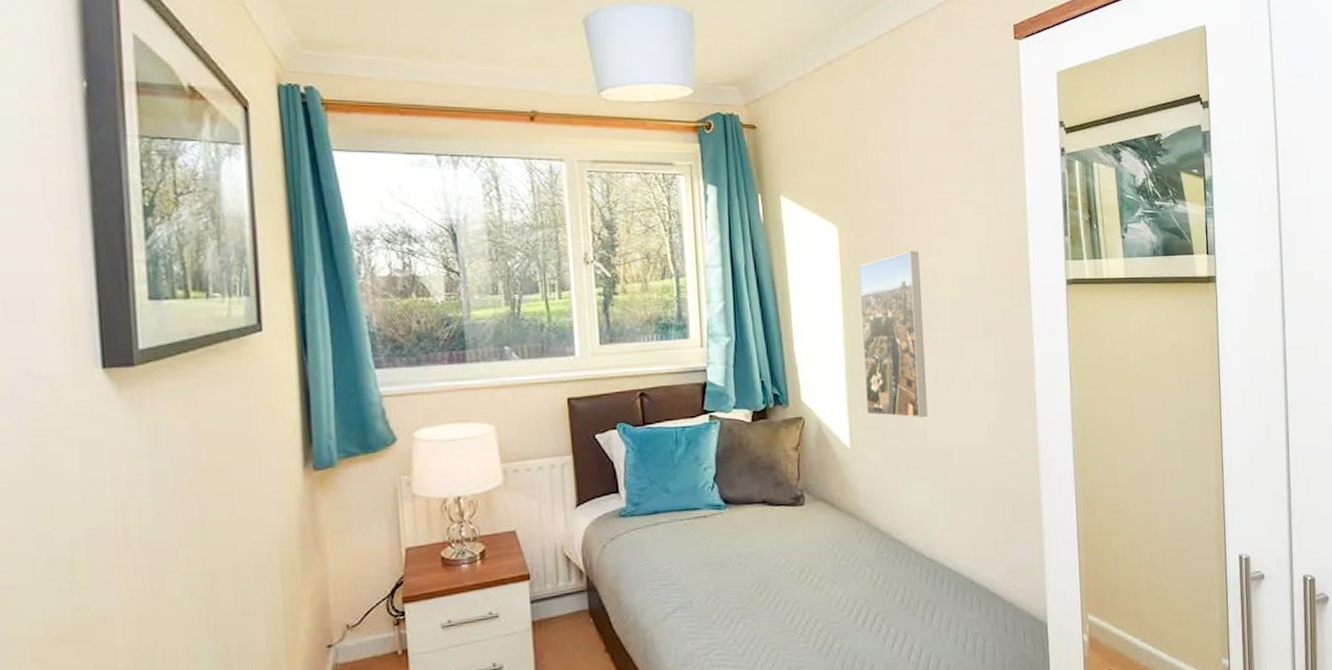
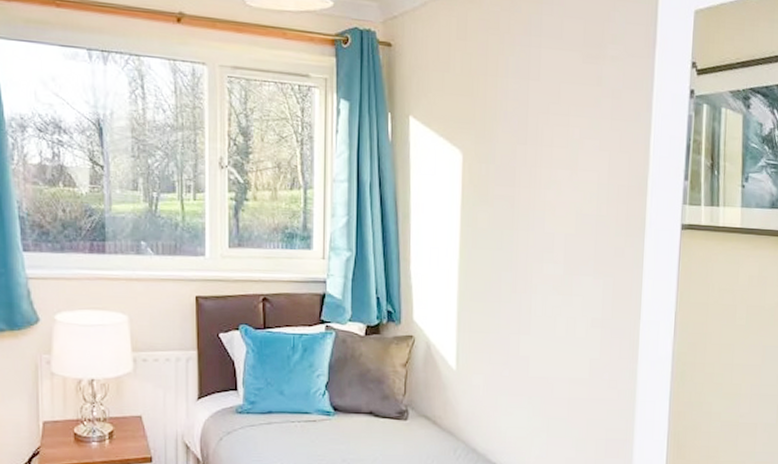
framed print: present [859,251,928,419] -> none [474,182,539,348]

